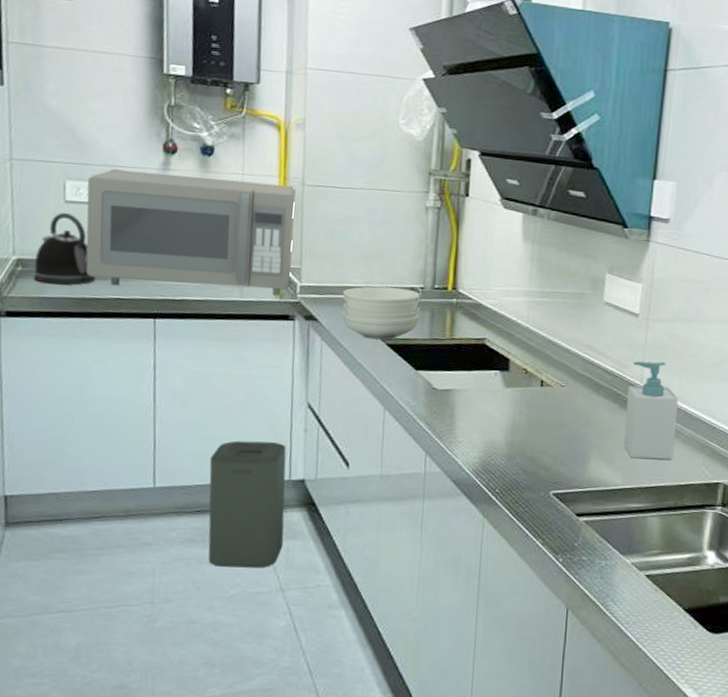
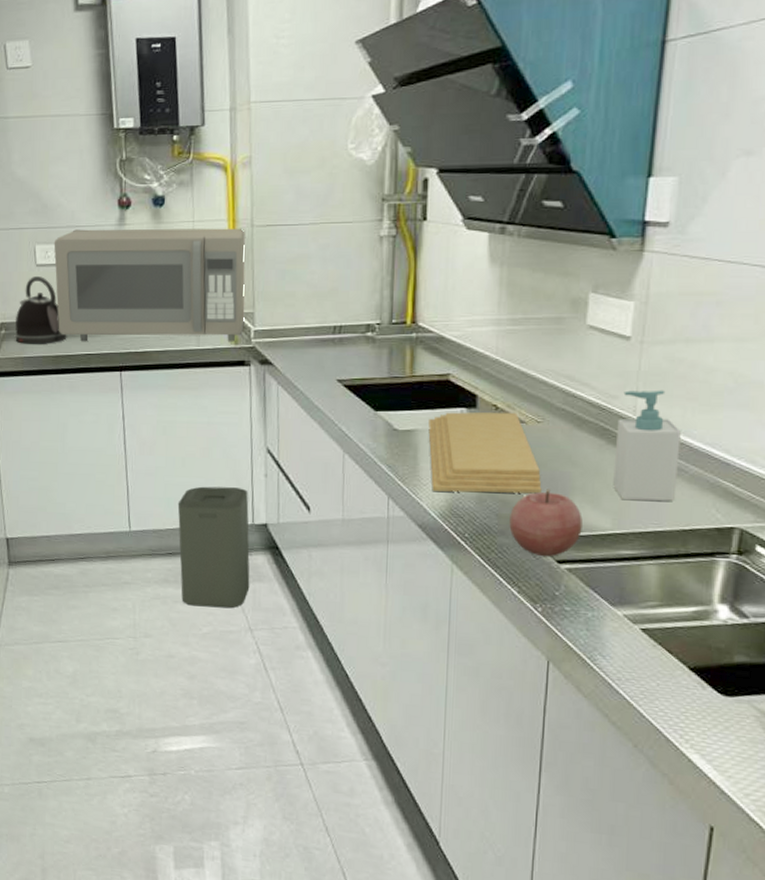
bowl: present [342,286,420,340] -> none [297,326,377,381]
cutting board: none [465,373,564,452] -> present [428,412,542,494]
fruit: none [535,447,598,511] -> present [509,489,583,557]

